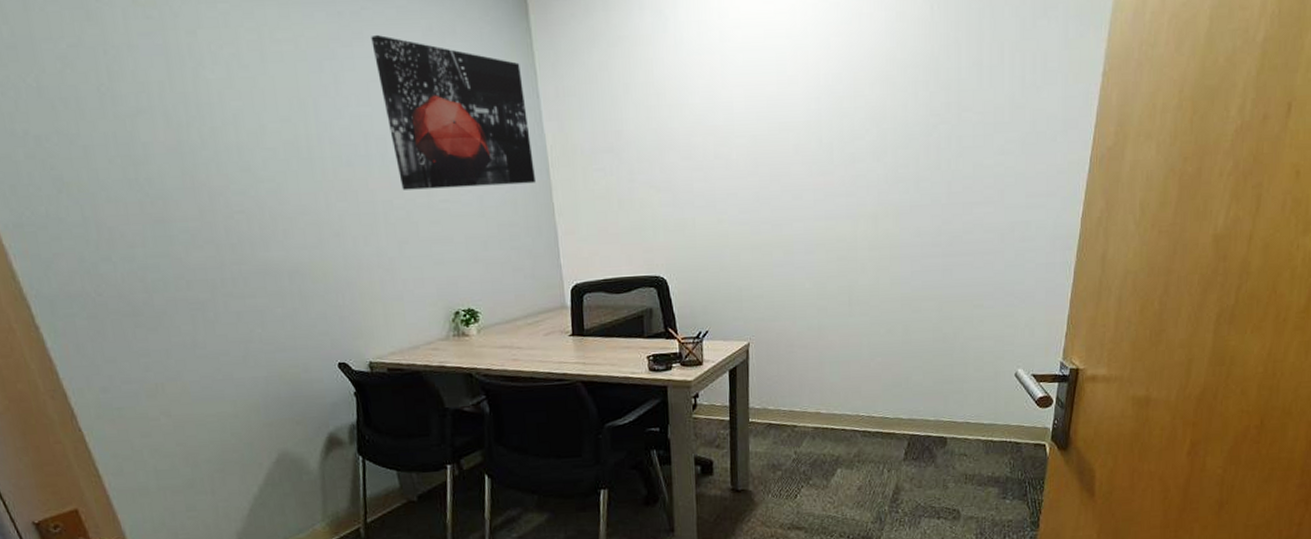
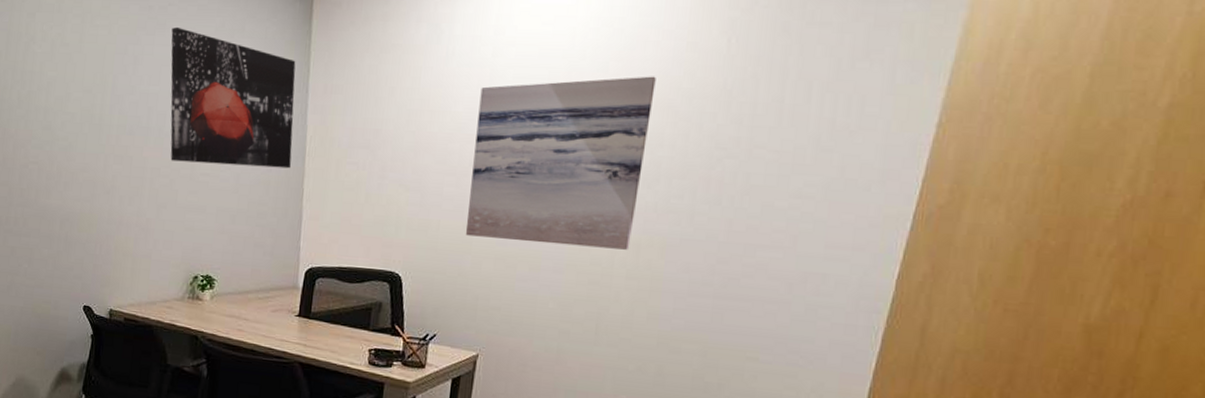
wall art: none [714,49,873,230] -> present [465,76,656,250]

